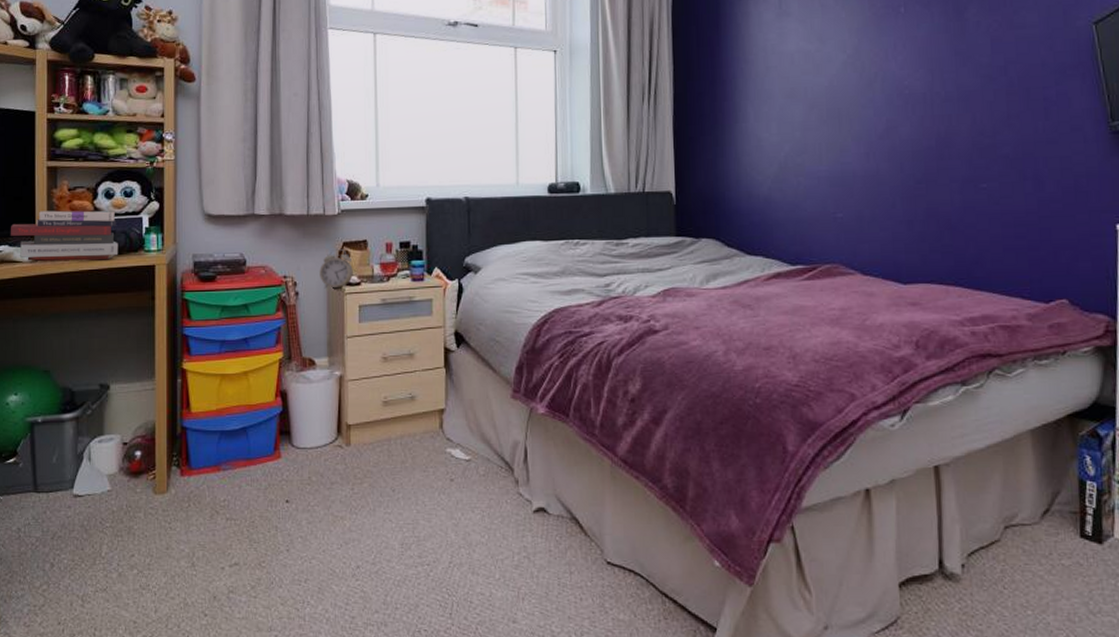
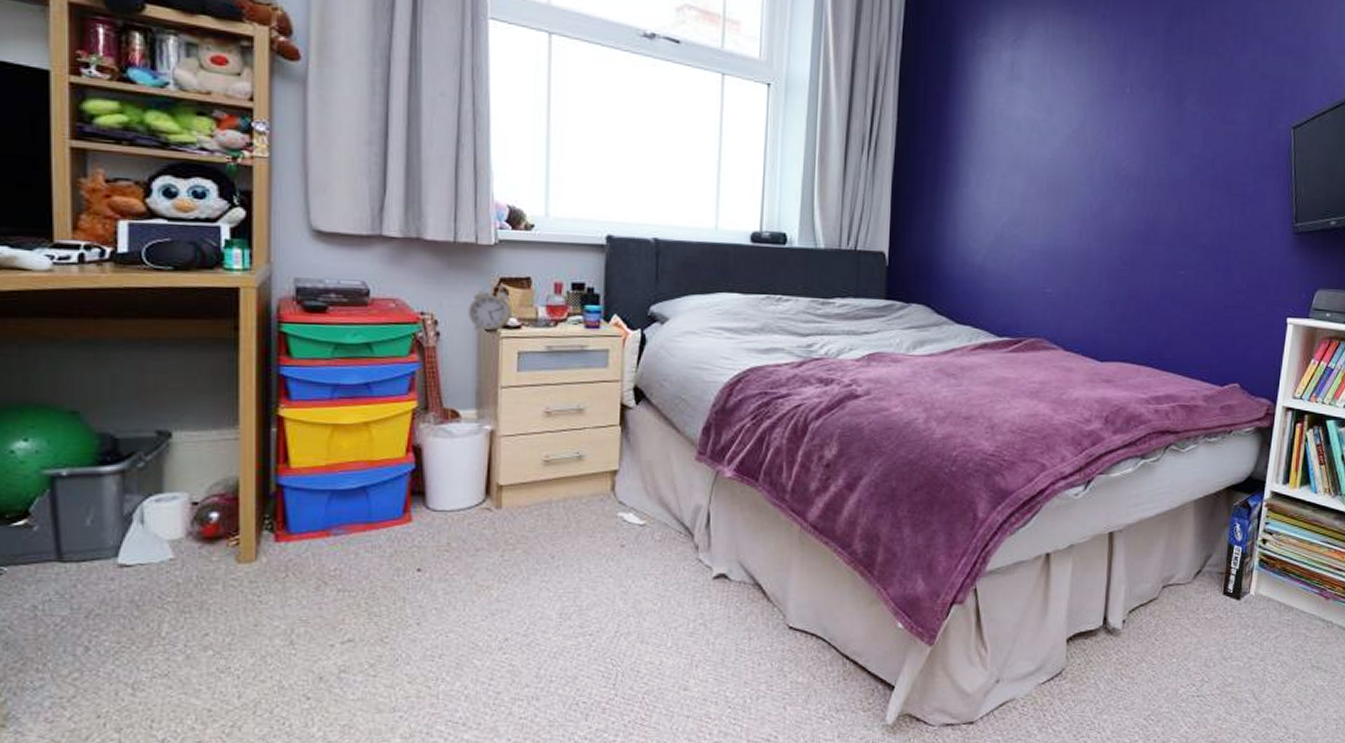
books: present [11,210,118,261] -> none [13,205,184,277]

